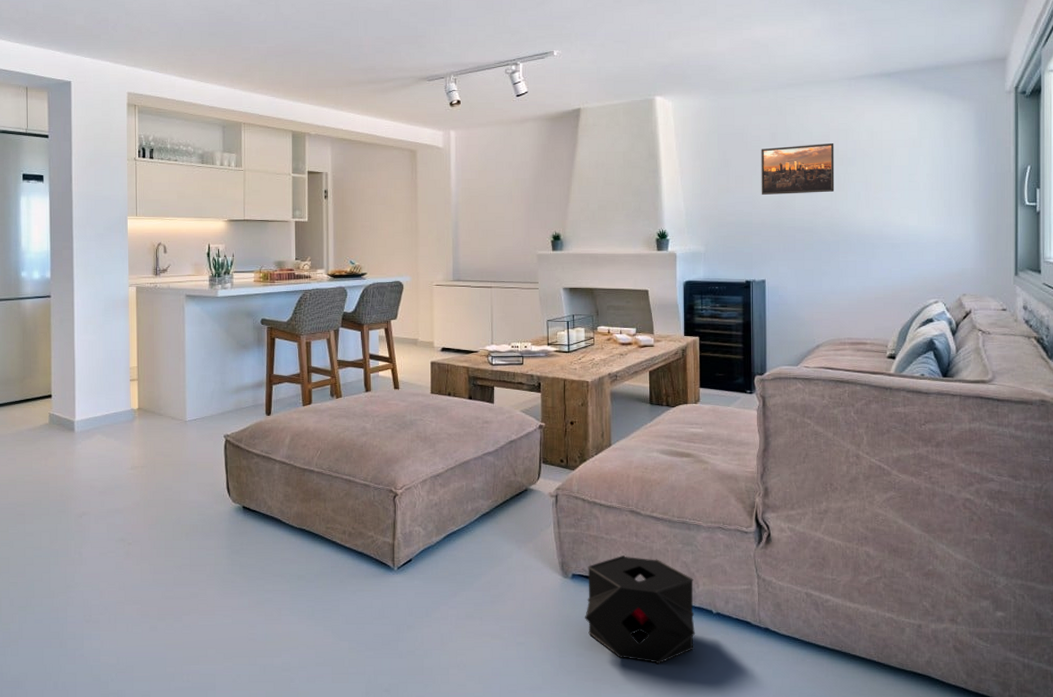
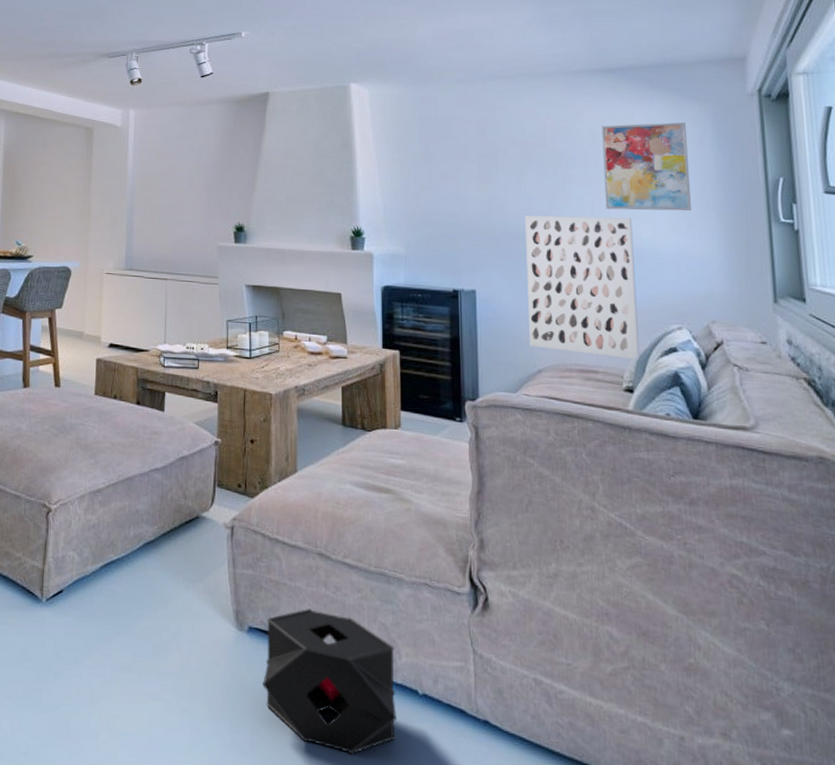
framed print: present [761,142,835,195] -> none [467,141,553,196]
wall art: none [810,208,902,331] -> present [525,215,640,359]
wall art: none [879,119,953,202] -> present [602,122,692,211]

